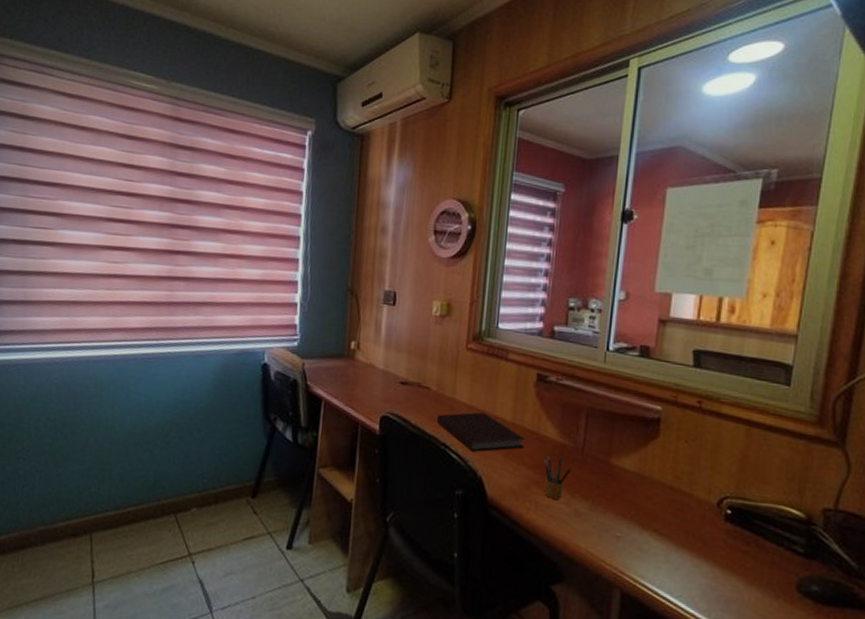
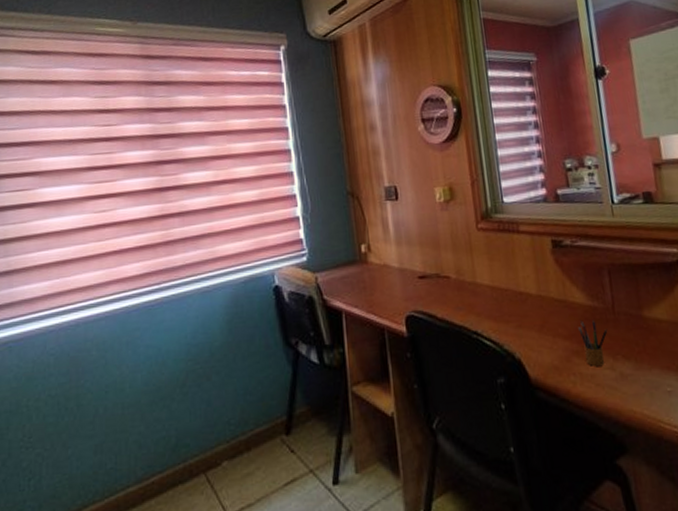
notebook: present [436,412,525,452] -> none [462,291,556,334]

